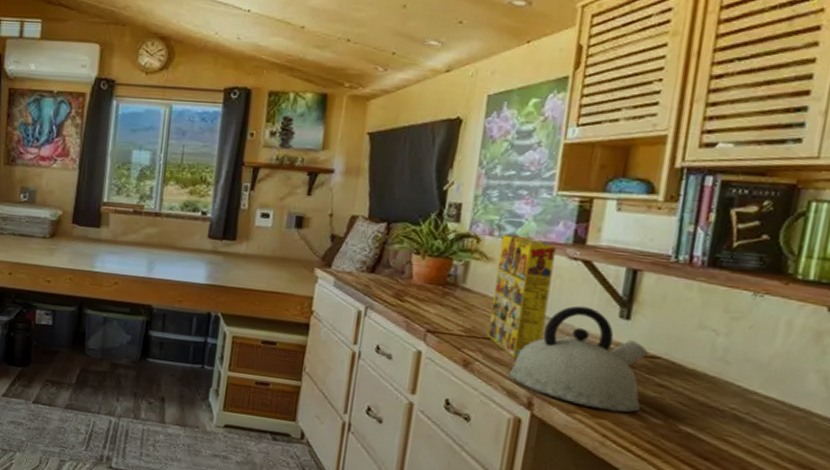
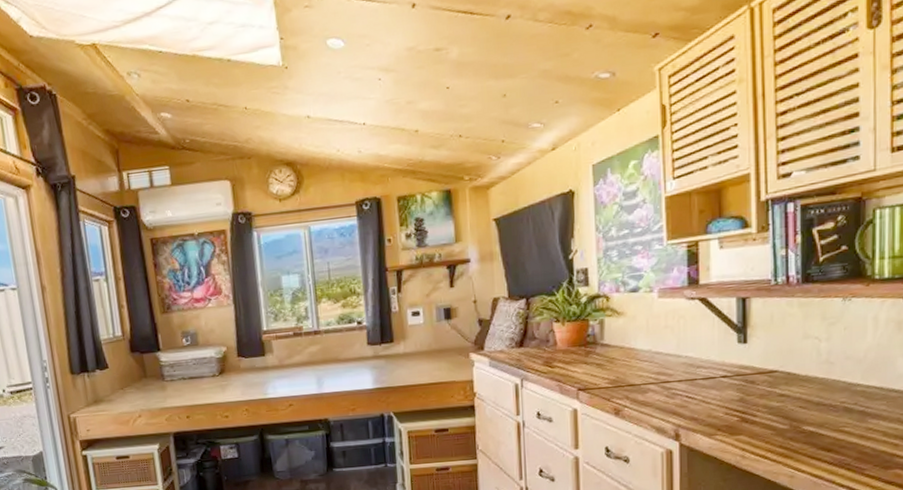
cereal box: present [488,234,557,359] -> none [627,287,677,398]
kettle: present [508,305,648,413] -> none [654,339,769,427]

